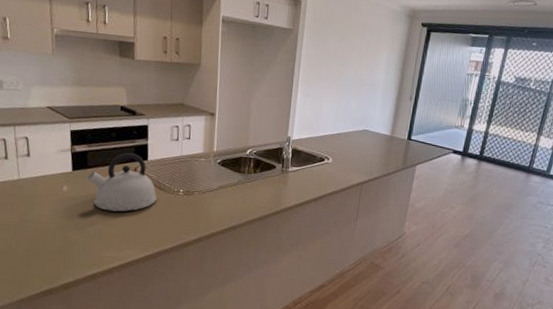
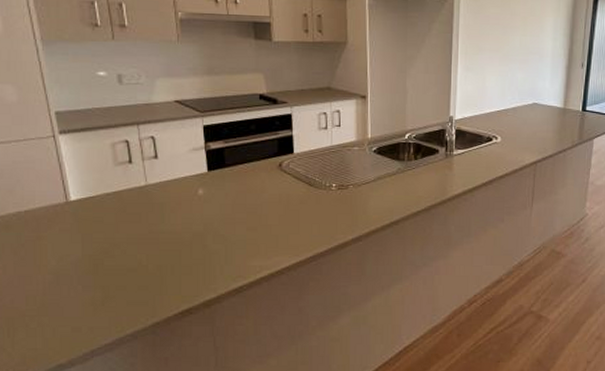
kettle: present [87,152,157,212] -> none [225,146,307,214]

